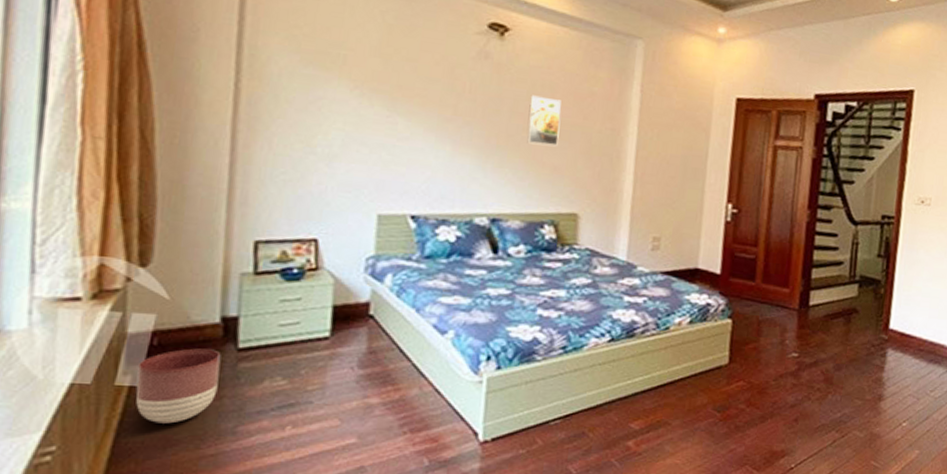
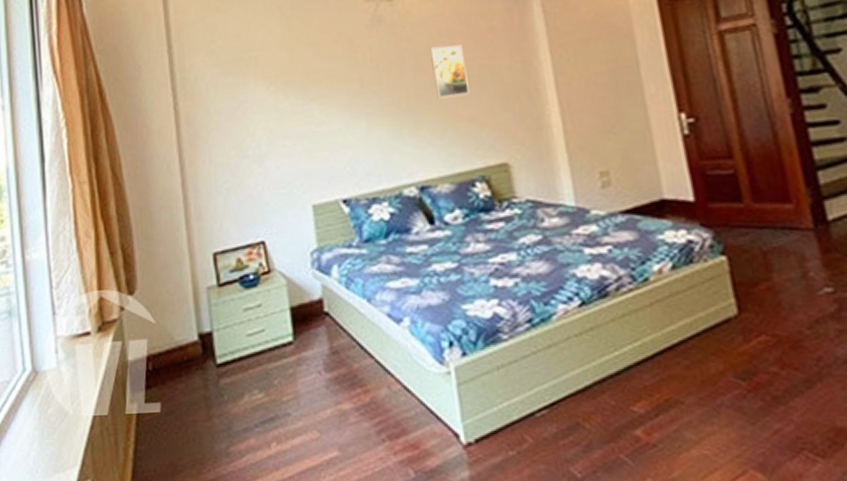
planter: present [135,348,221,424] -> none [141,368,207,450]

